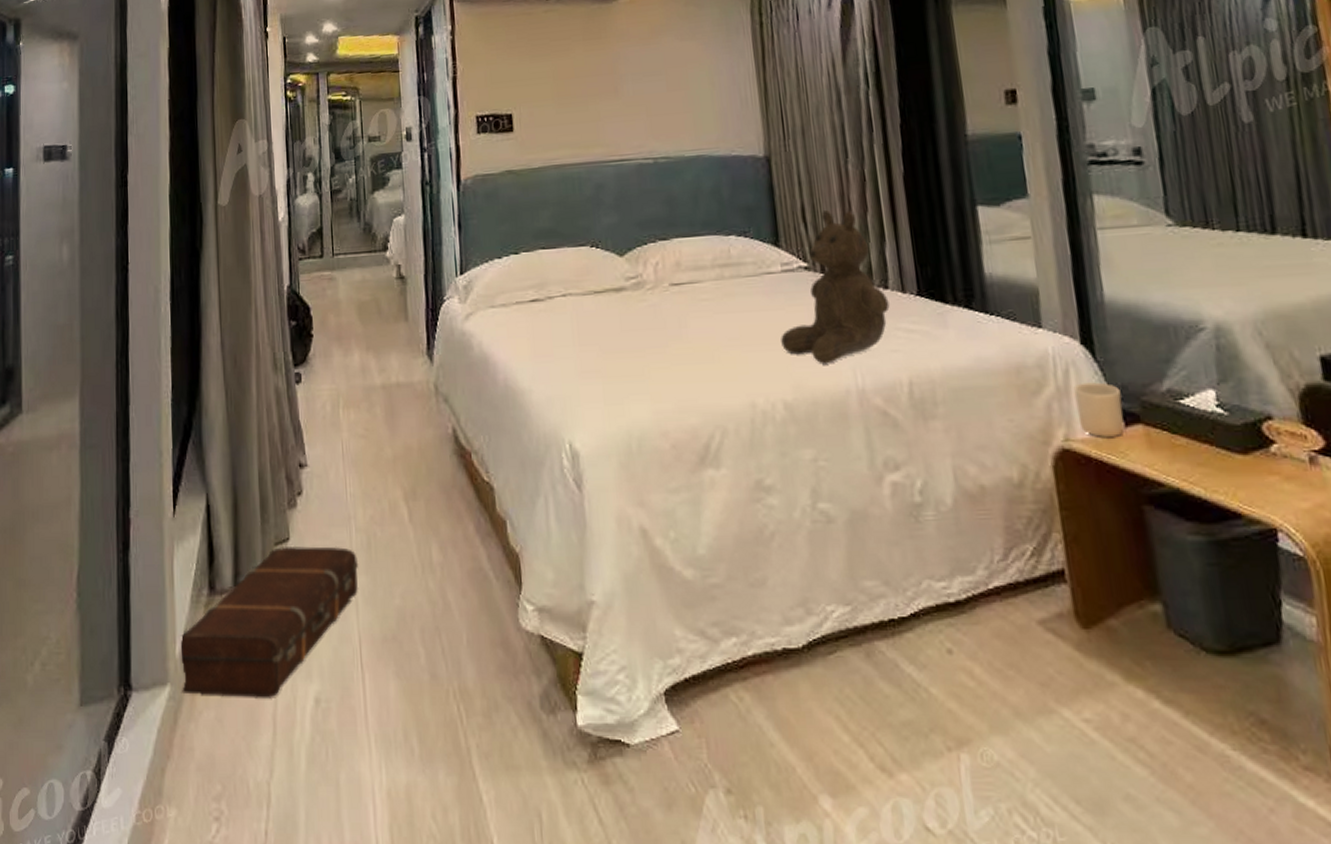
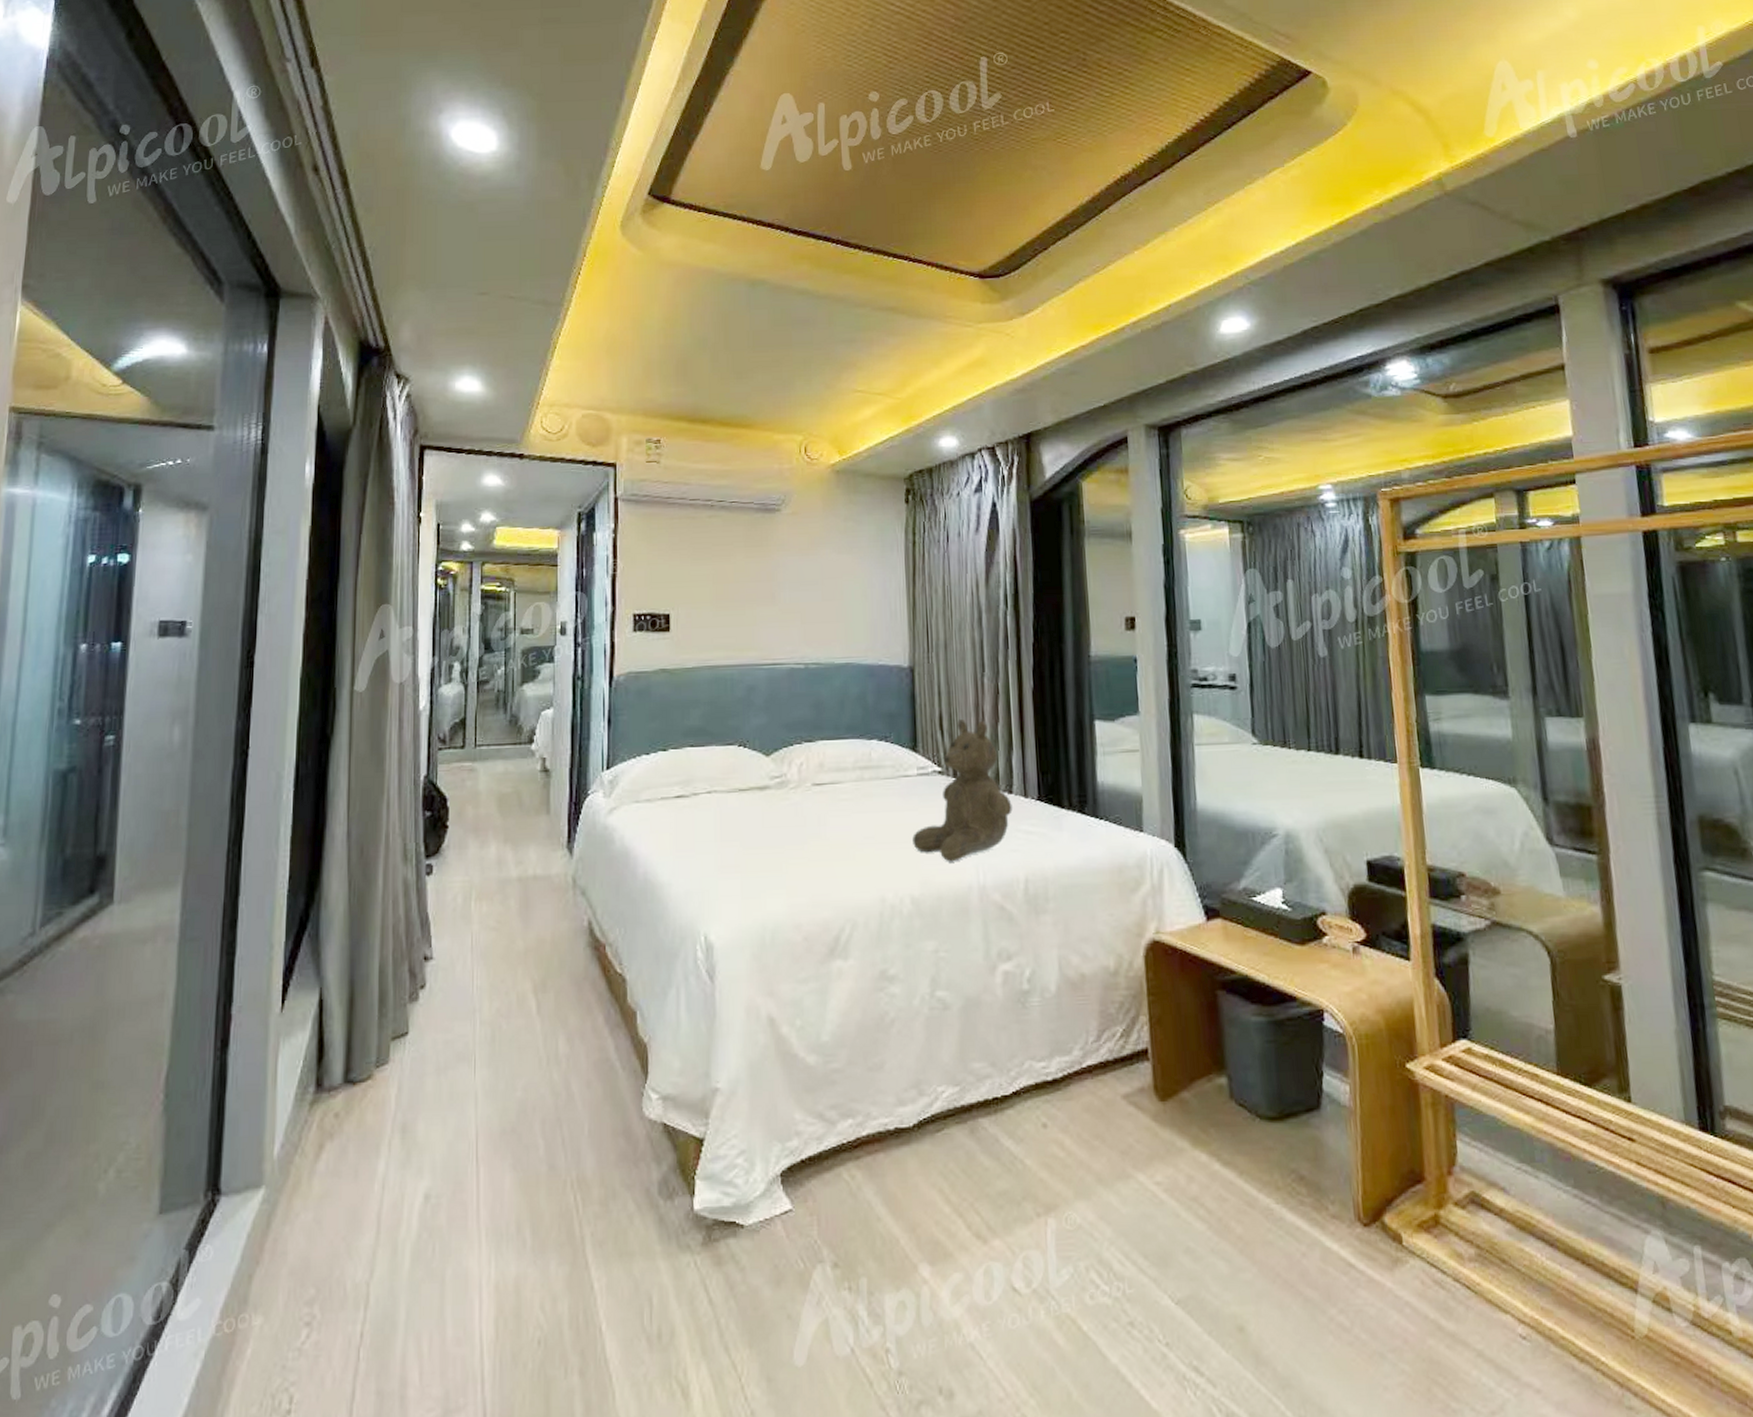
suitcase: present [180,545,359,698] -> none [276,1040,481,1197]
mug: present [1073,382,1125,437] -> none [1166,881,1207,930]

